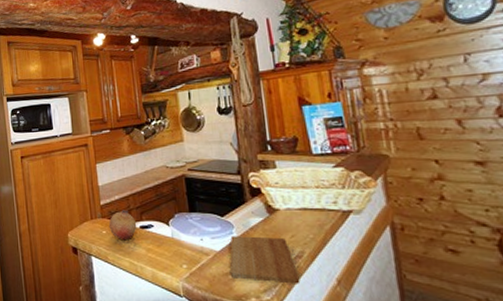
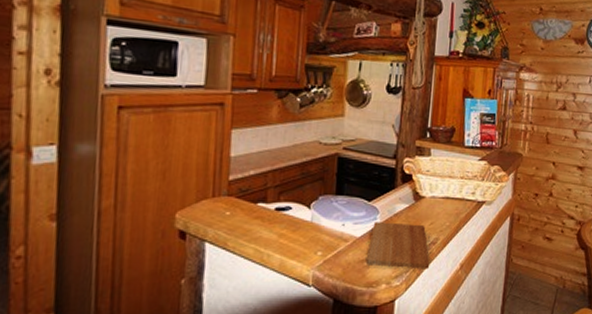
fruit: present [108,210,137,239] -> none [235,188,272,223]

